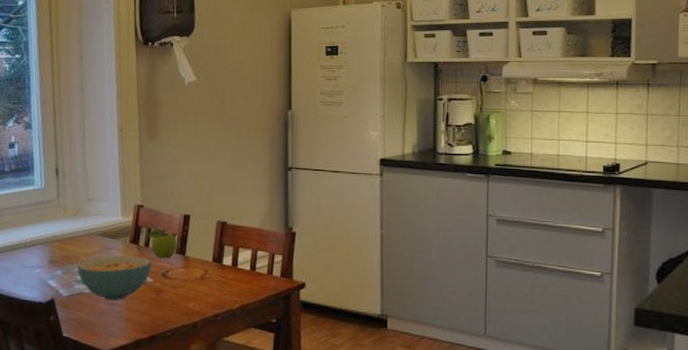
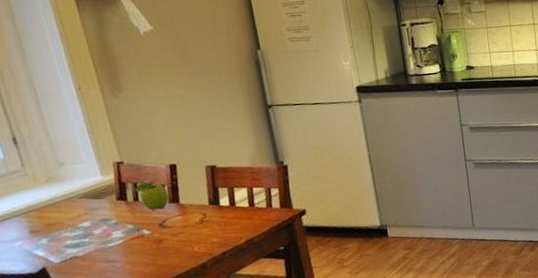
cereal bowl: present [77,256,151,301] -> none [63,211,146,259]

